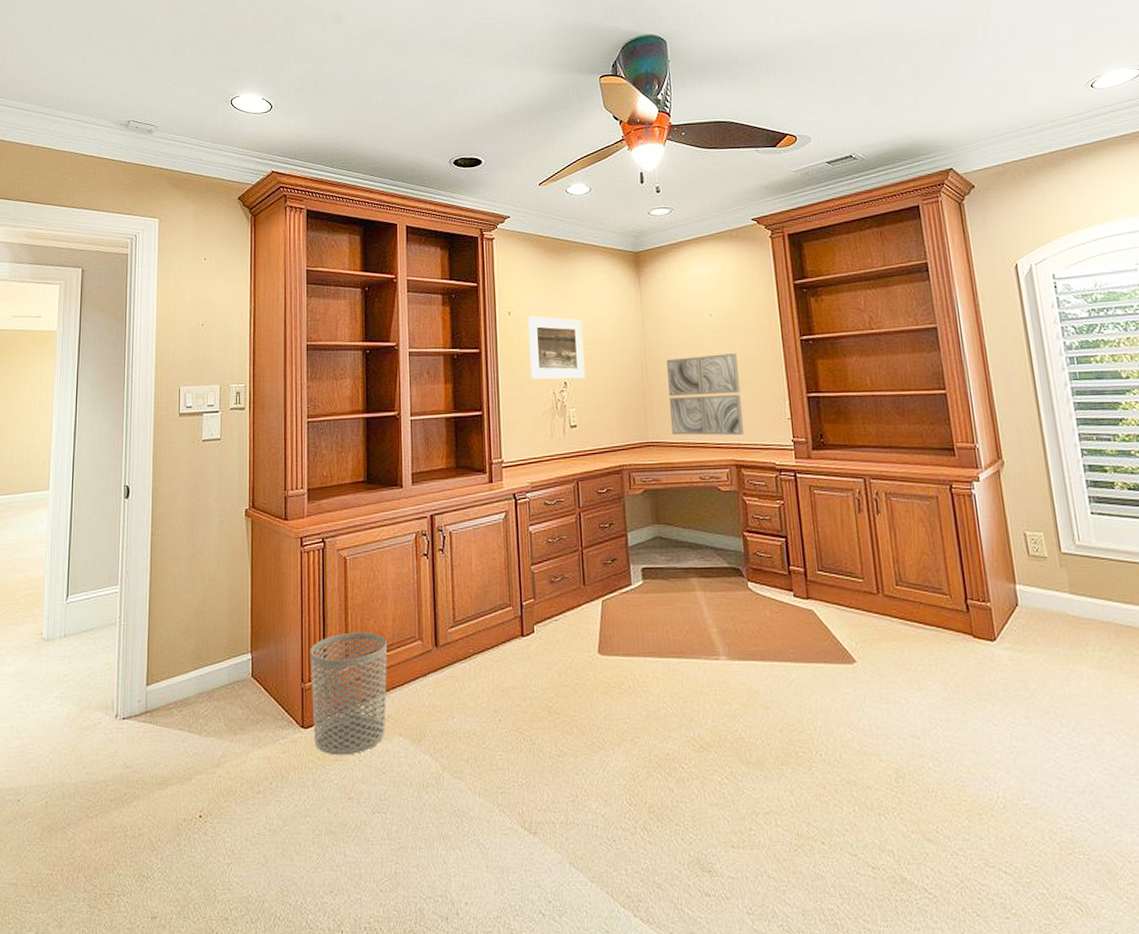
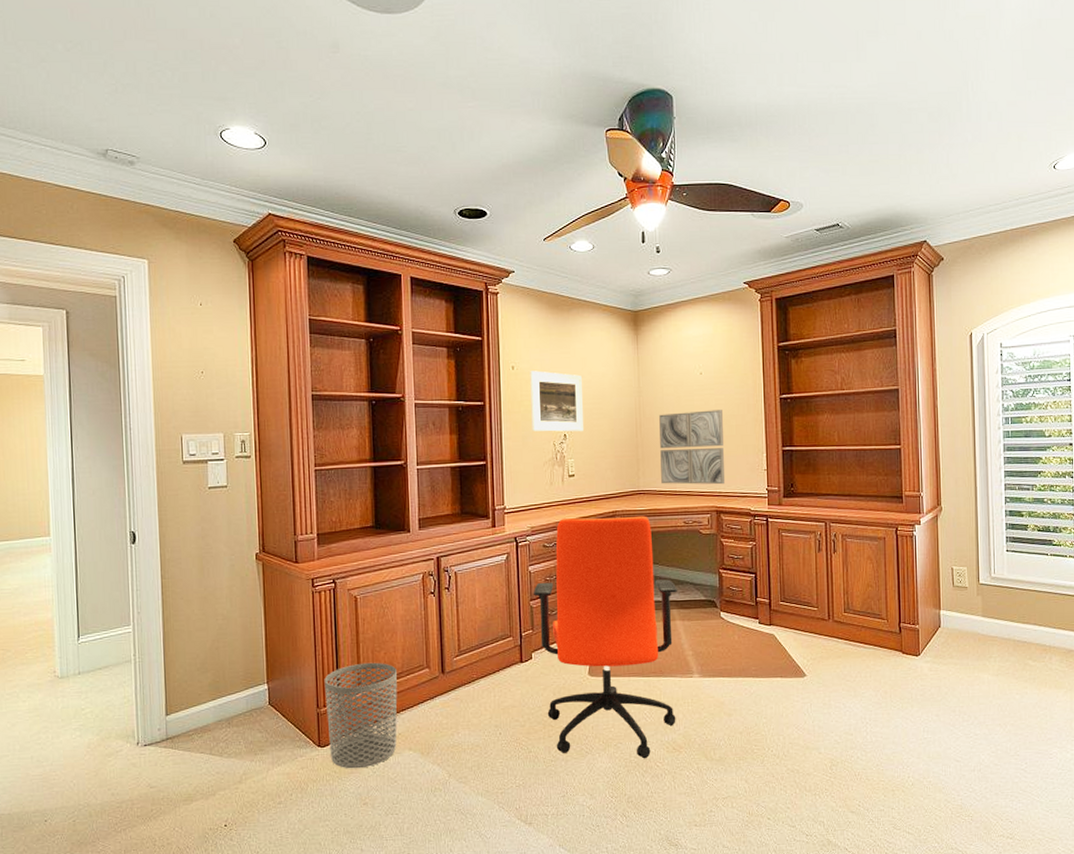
office chair: none [535,470,702,759] -> present [534,516,677,759]

